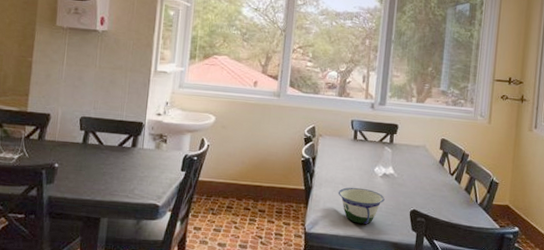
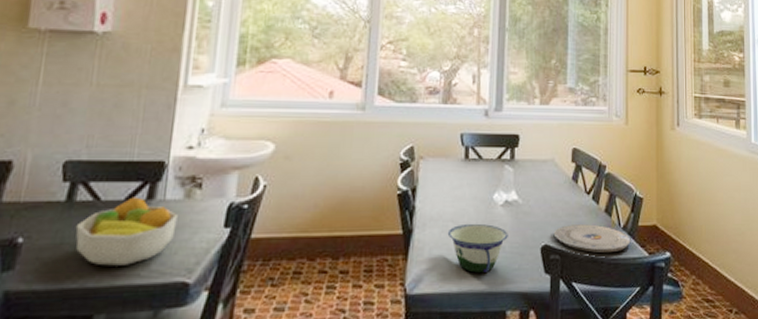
fruit bowl: none [88,144,151,189] -> present [75,197,178,266]
plate: none [421,197,486,222] -> present [553,224,631,253]

